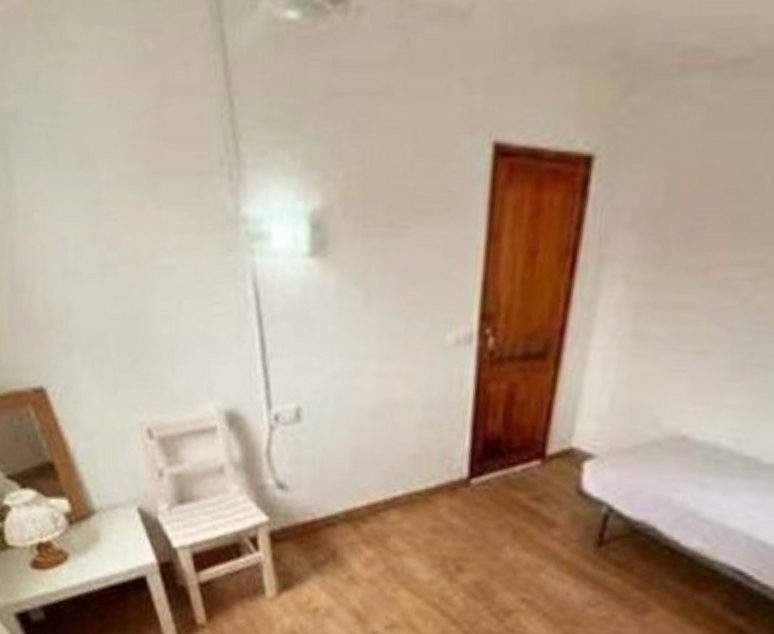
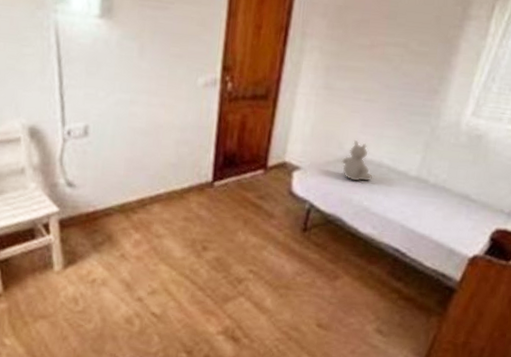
teddy bear: none [656,413,705,473] -> present [341,140,373,181]

